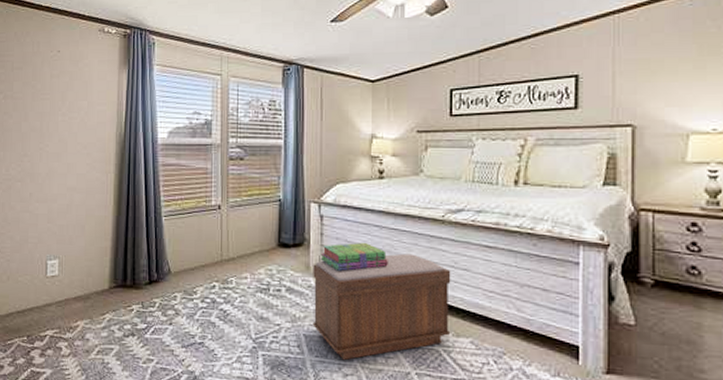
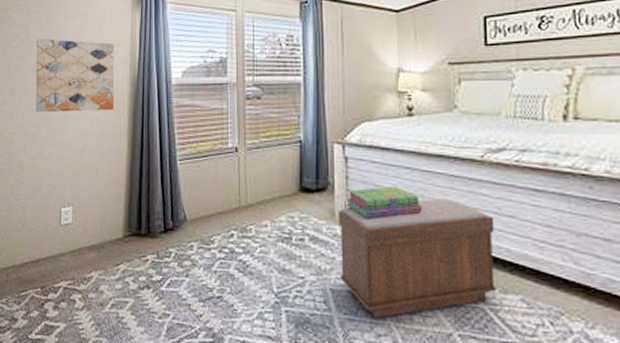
wall art: none [20,94,101,169] -> present [35,38,115,113]

